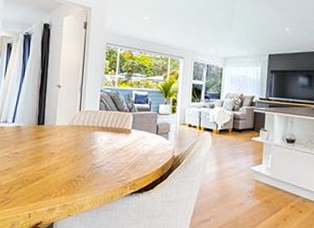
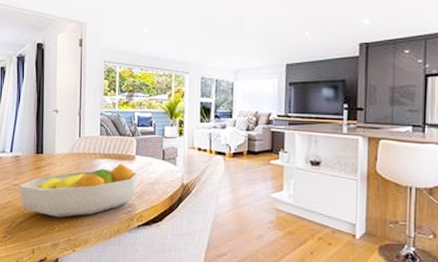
fruit bowl: none [19,135,134,184] -> present [19,163,139,217]

